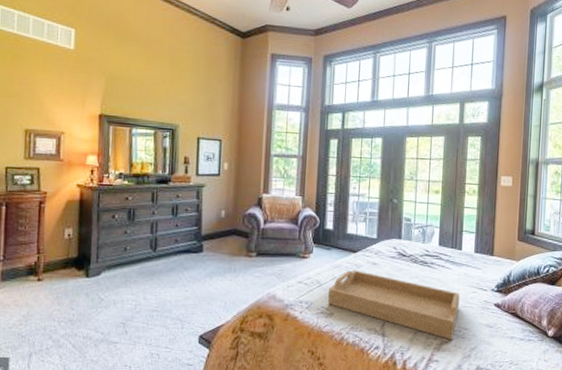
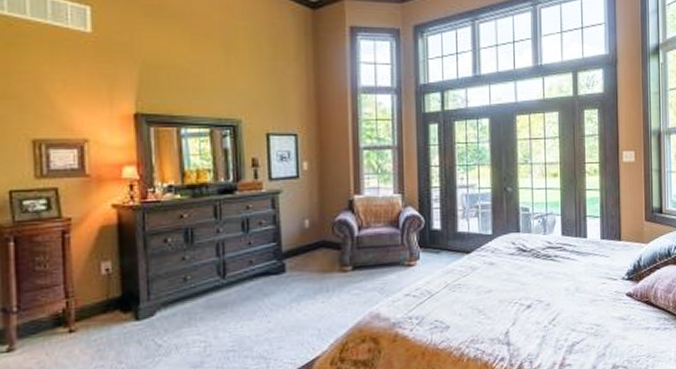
serving tray: present [328,269,460,340] -> none [442,273,589,339]

